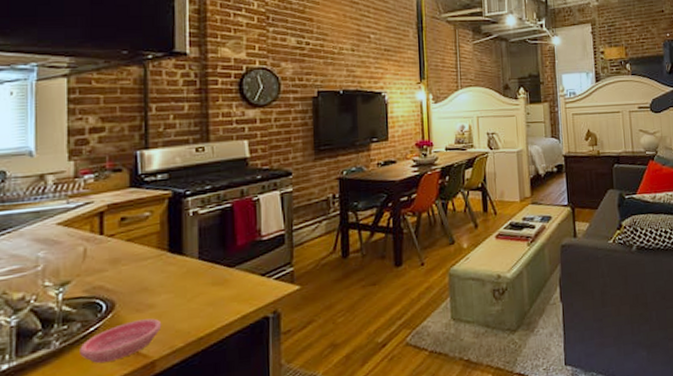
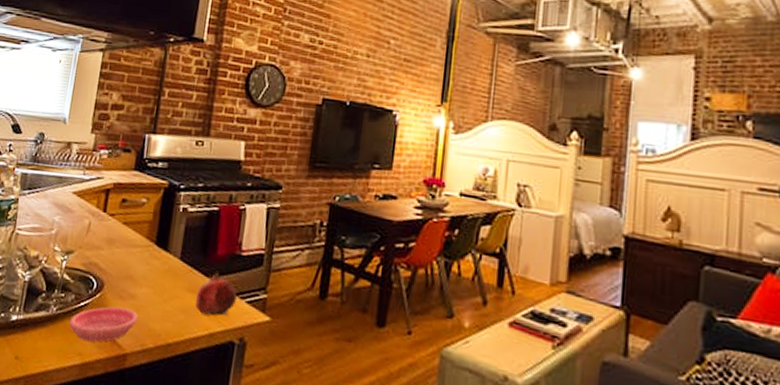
fruit: none [222,259,265,302] -> present [195,270,238,316]

